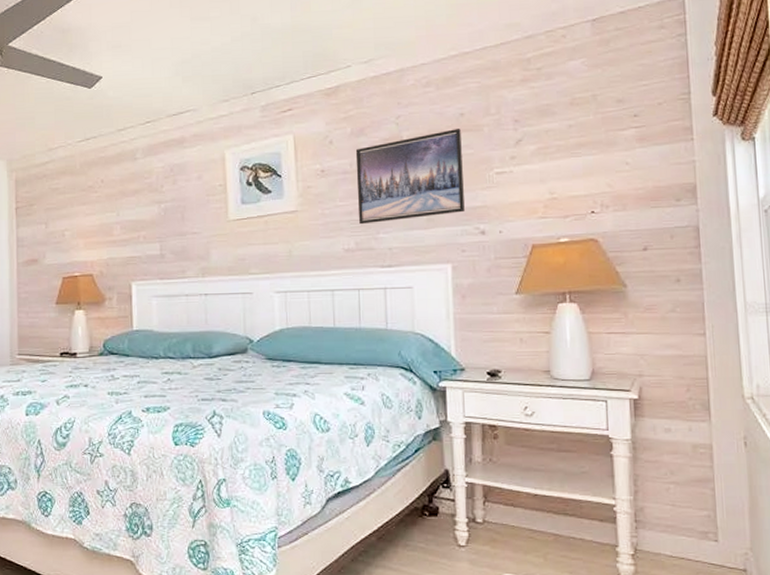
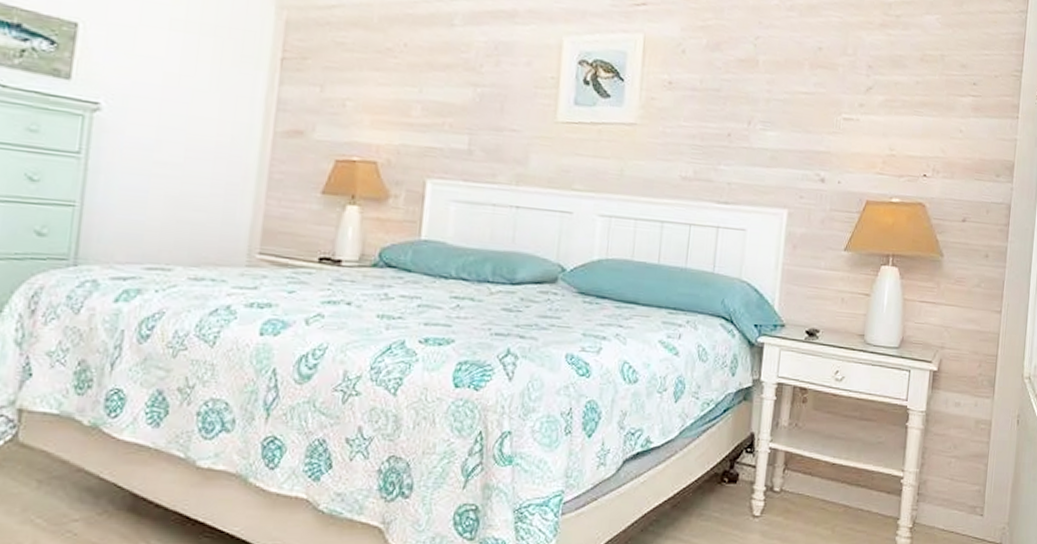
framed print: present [355,129,465,225] -> none [701,62,817,156]

